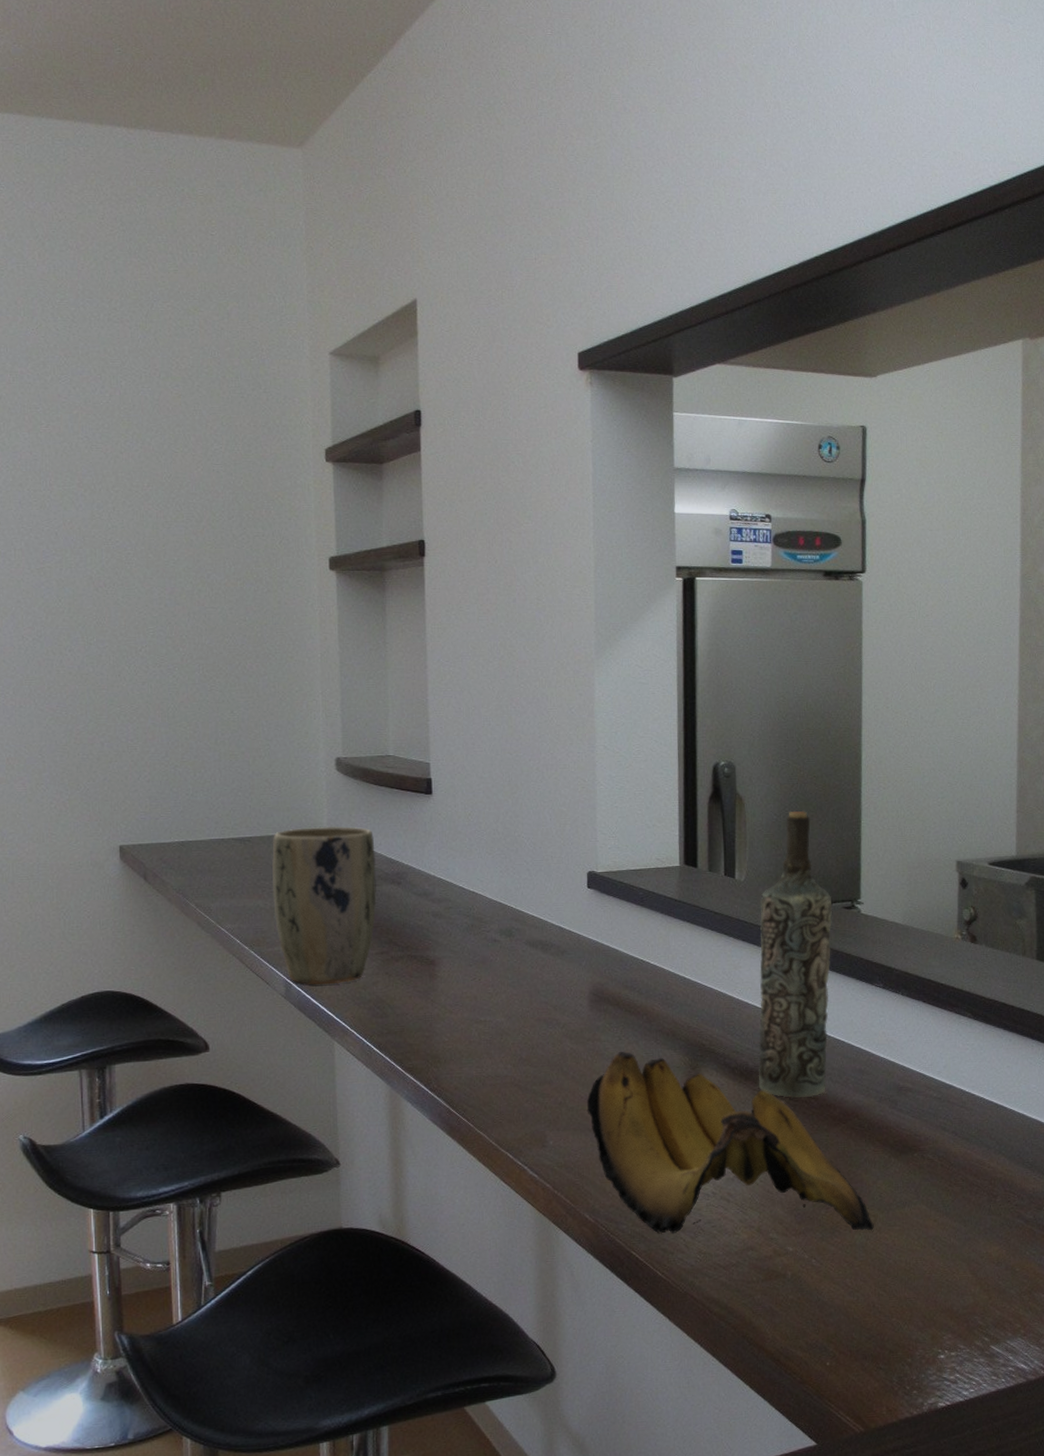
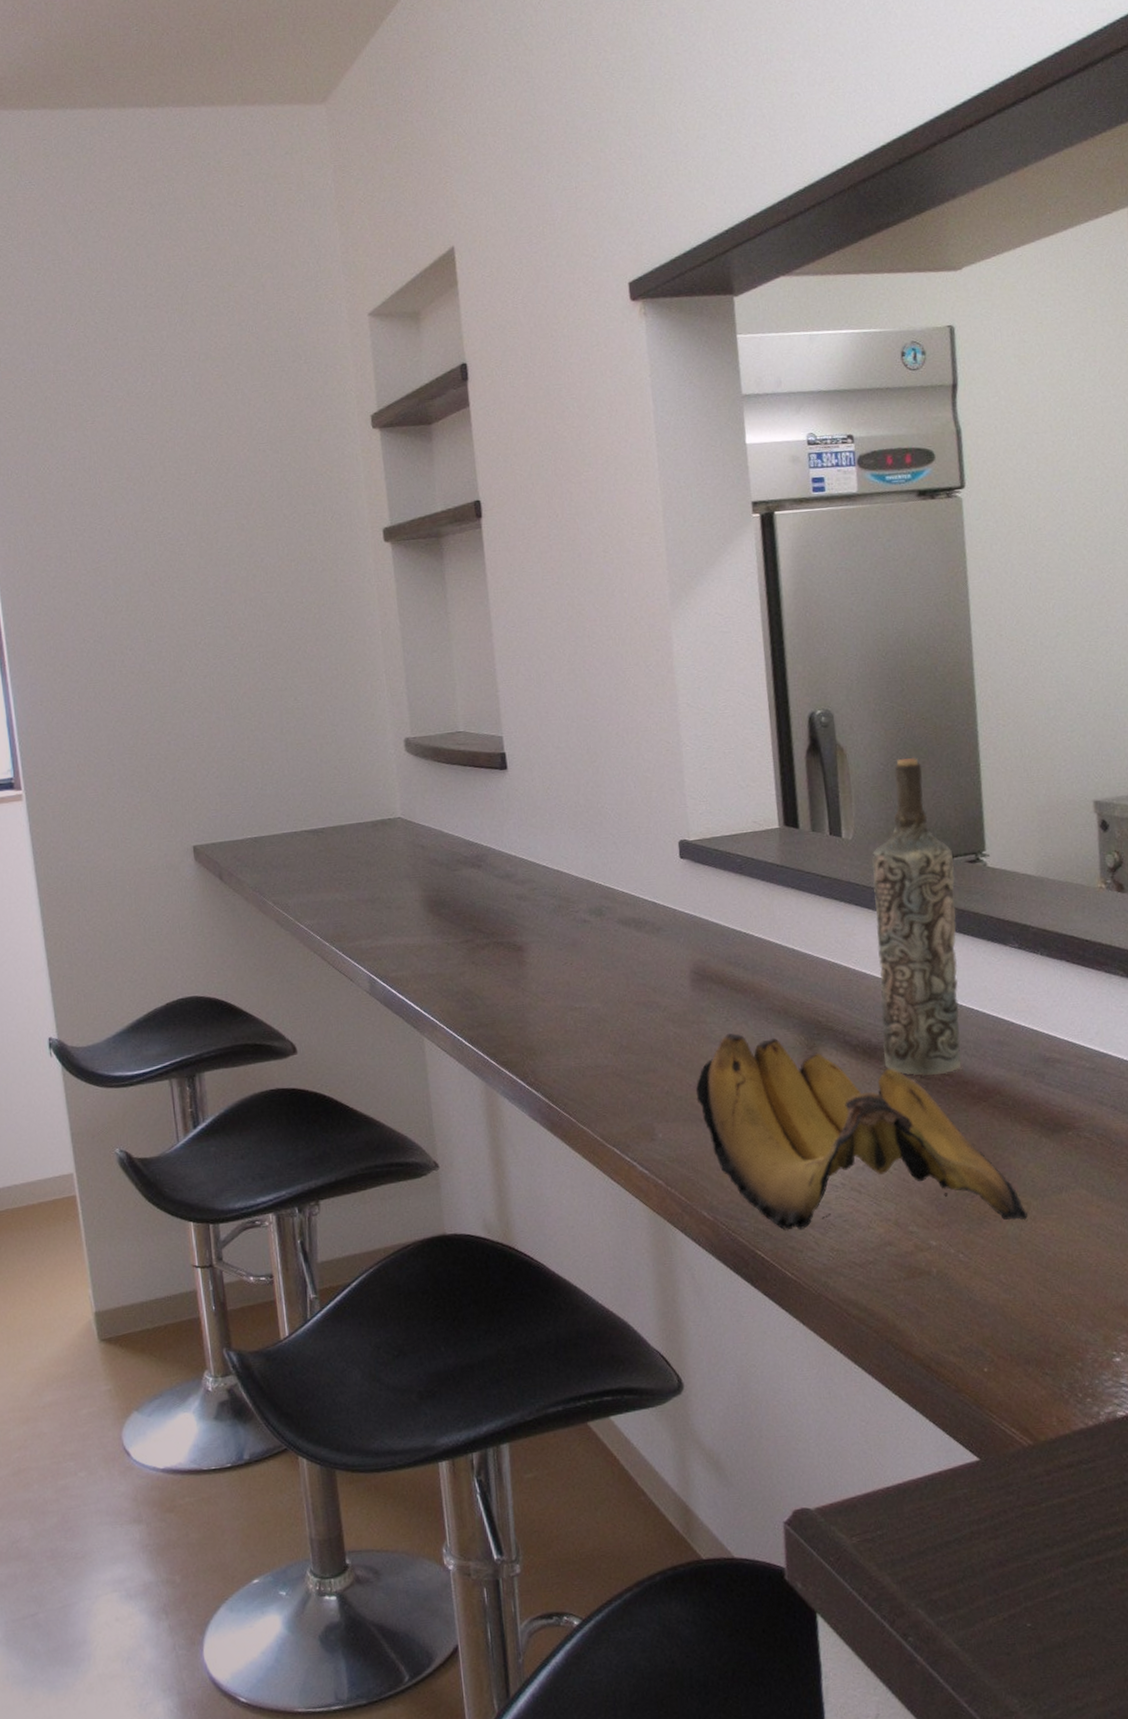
plant pot: present [271,826,377,985] -> none [345,809,458,979]

